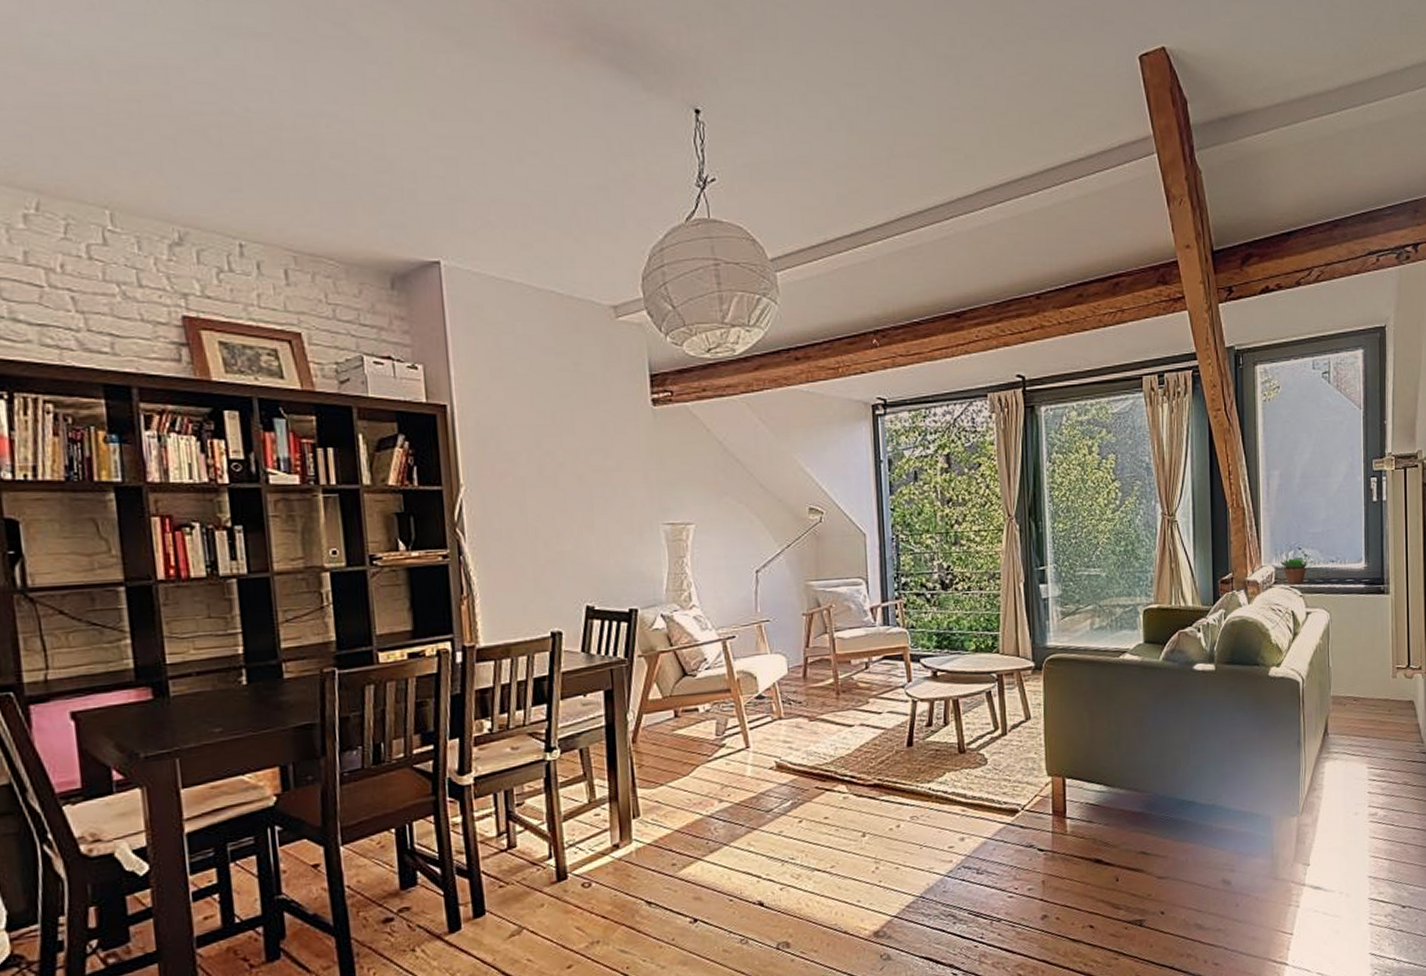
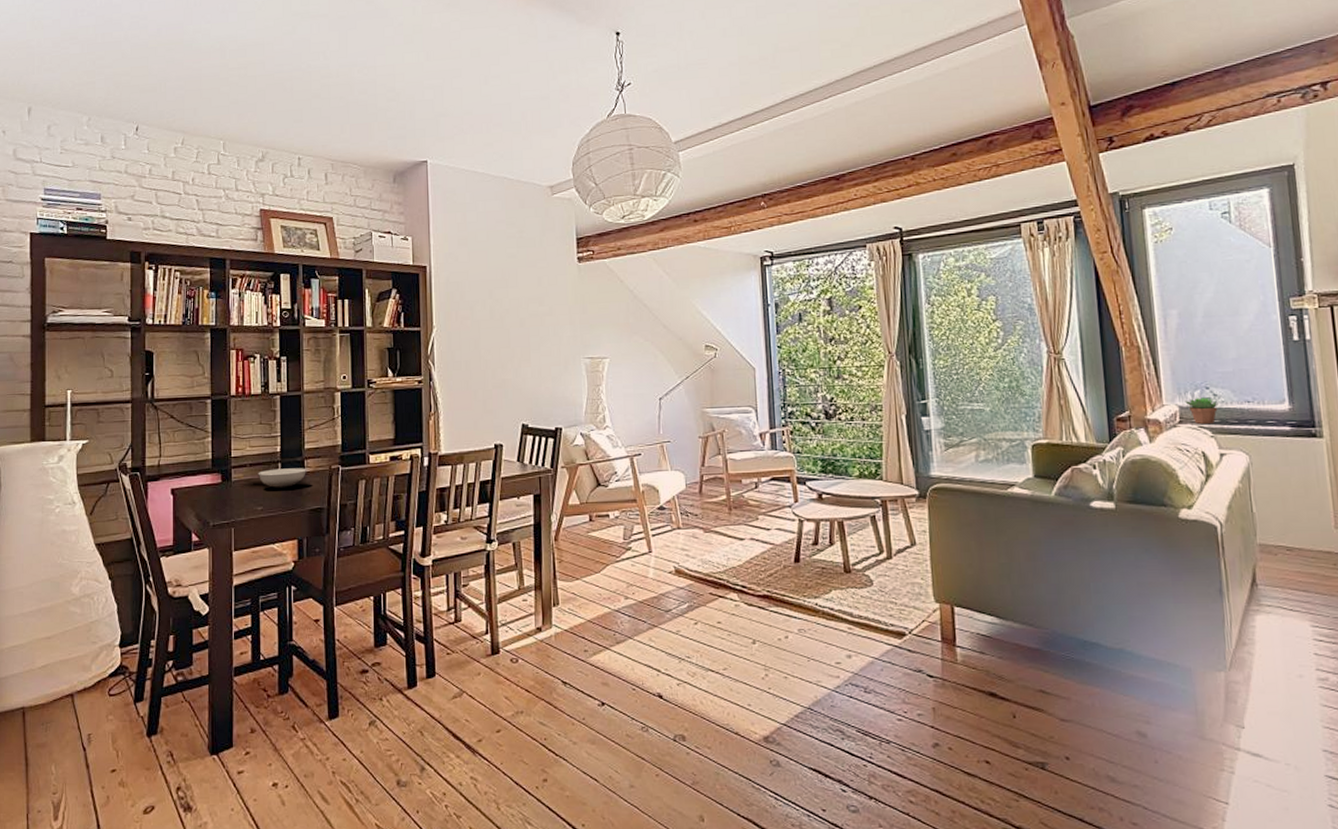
bowl: none [210,673,286,703] -> present [258,468,306,489]

